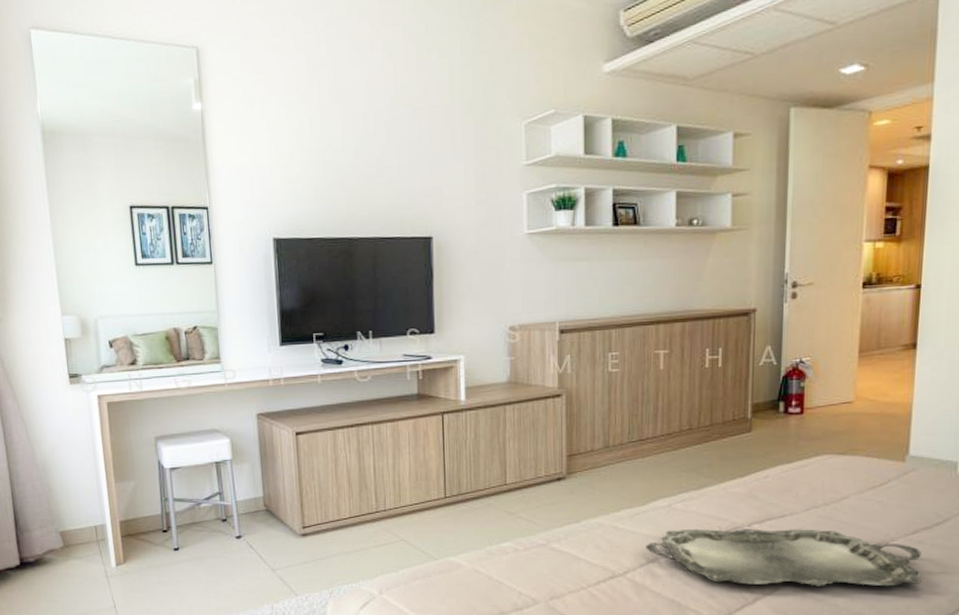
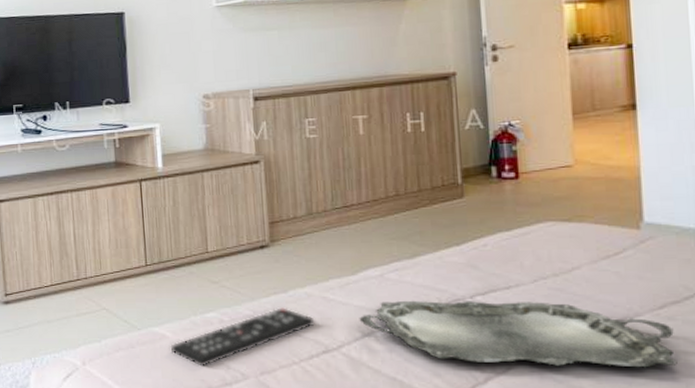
remote control: none [465,537,604,593] -> present [170,308,315,367]

